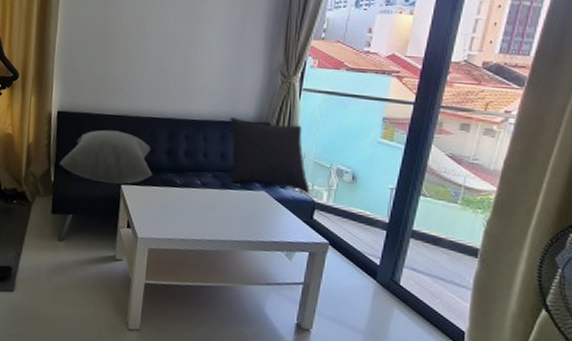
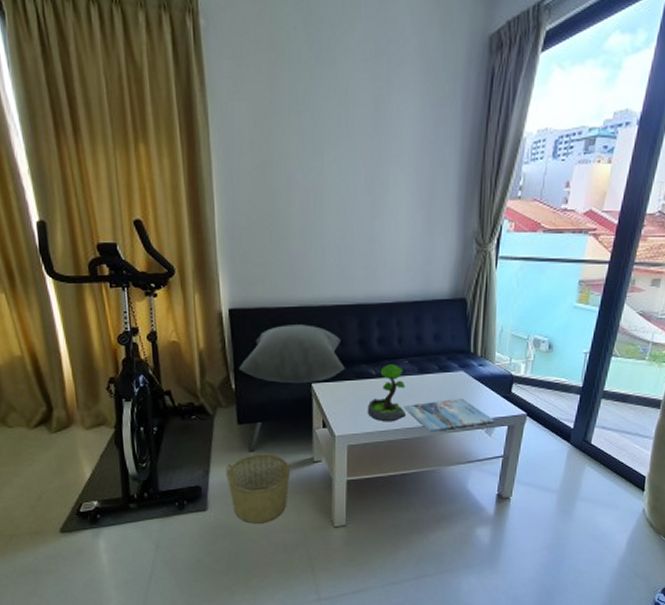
basket: none [35,243,94,314] -> present [226,454,291,524]
plant: none [169,176,208,232] -> present [367,364,406,422]
magazine: none [205,217,296,248] -> present [404,398,495,433]
cushion: present [230,116,310,194] -> none [424,295,508,369]

